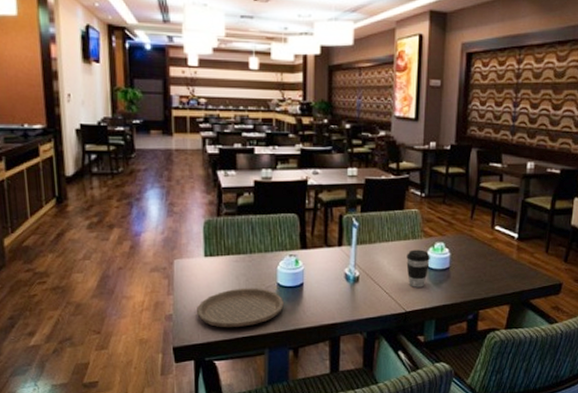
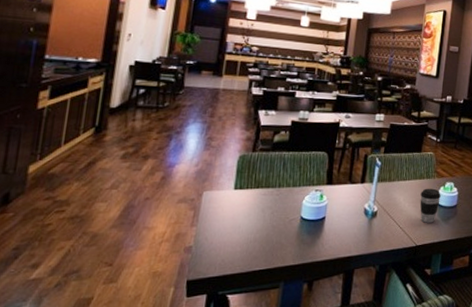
plate: present [197,288,284,328] -> none [217,220,305,261]

